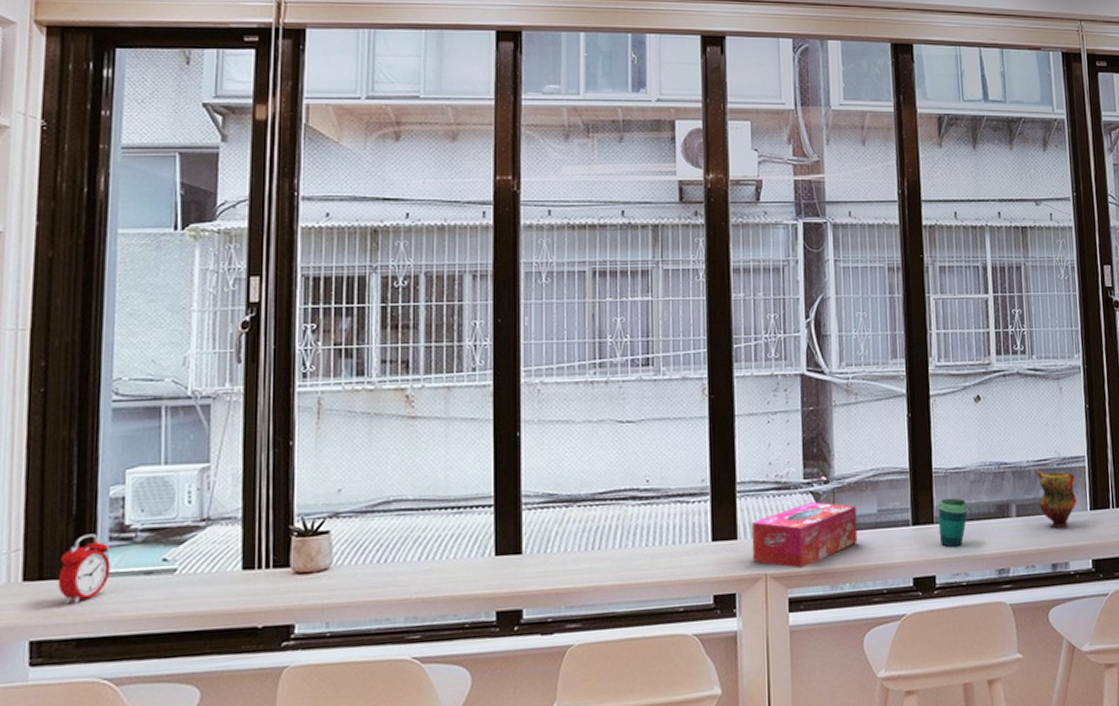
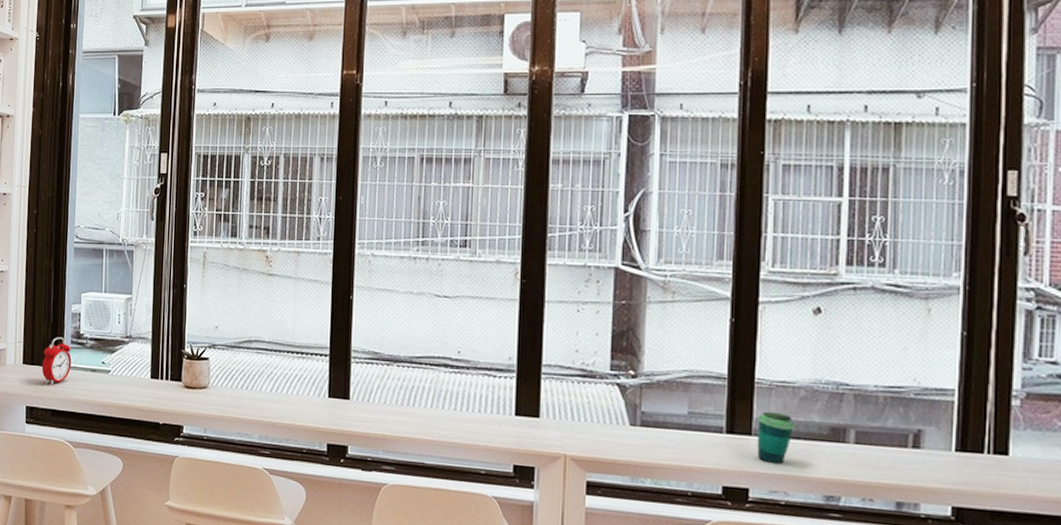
tissue box: present [751,501,858,569] -> none [553,393,665,456]
teapot: present [1036,470,1077,528] -> none [886,398,938,465]

